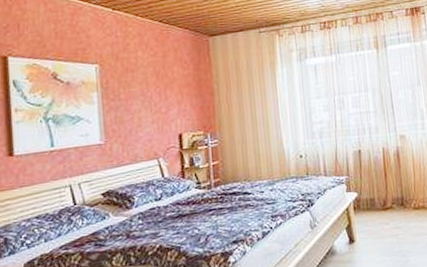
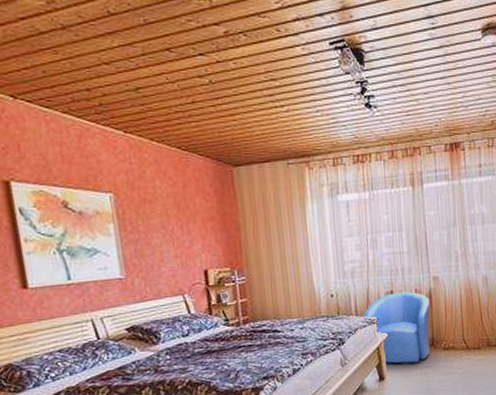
armchair: none [332,150,400,227] -> present [363,291,431,366]

